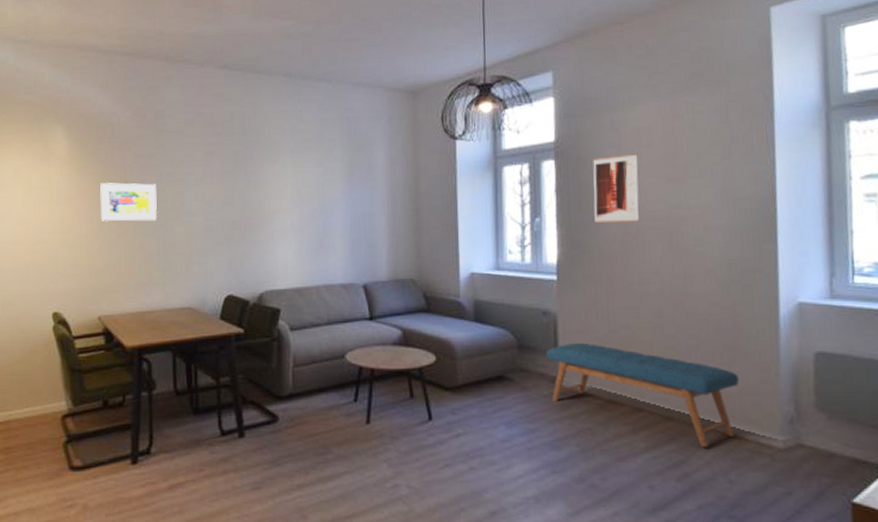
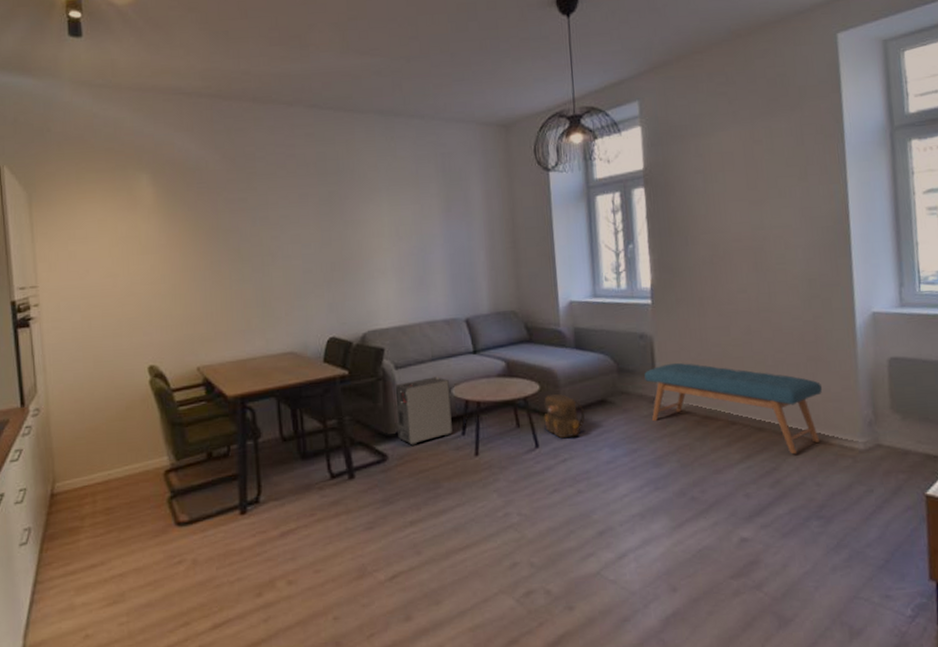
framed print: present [100,183,157,221] -> none [191,228,253,269]
speaker: none [289,341,344,408] -> present [395,377,453,446]
backpack: none [439,366,481,413] -> present [544,393,585,439]
wall art: present [592,153,639,224] -> none [680,177,726,248]

